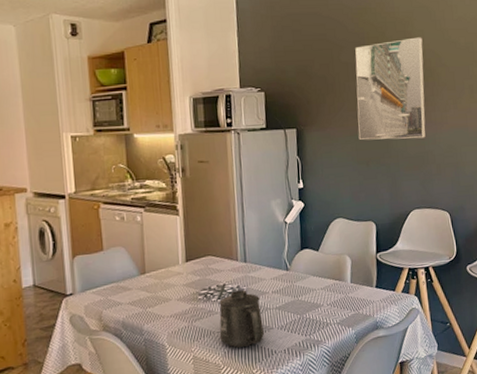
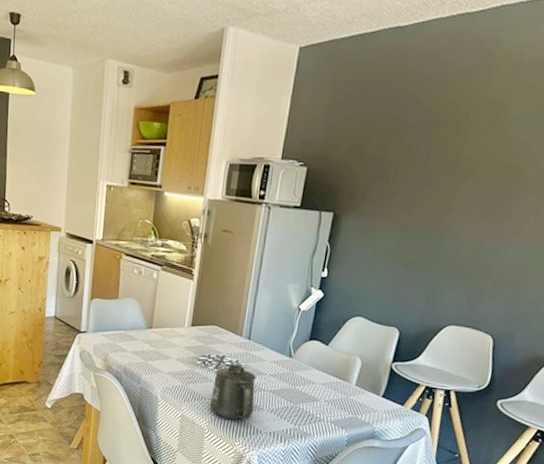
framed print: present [355,37,426,140] -> none [403,125,517,248]

